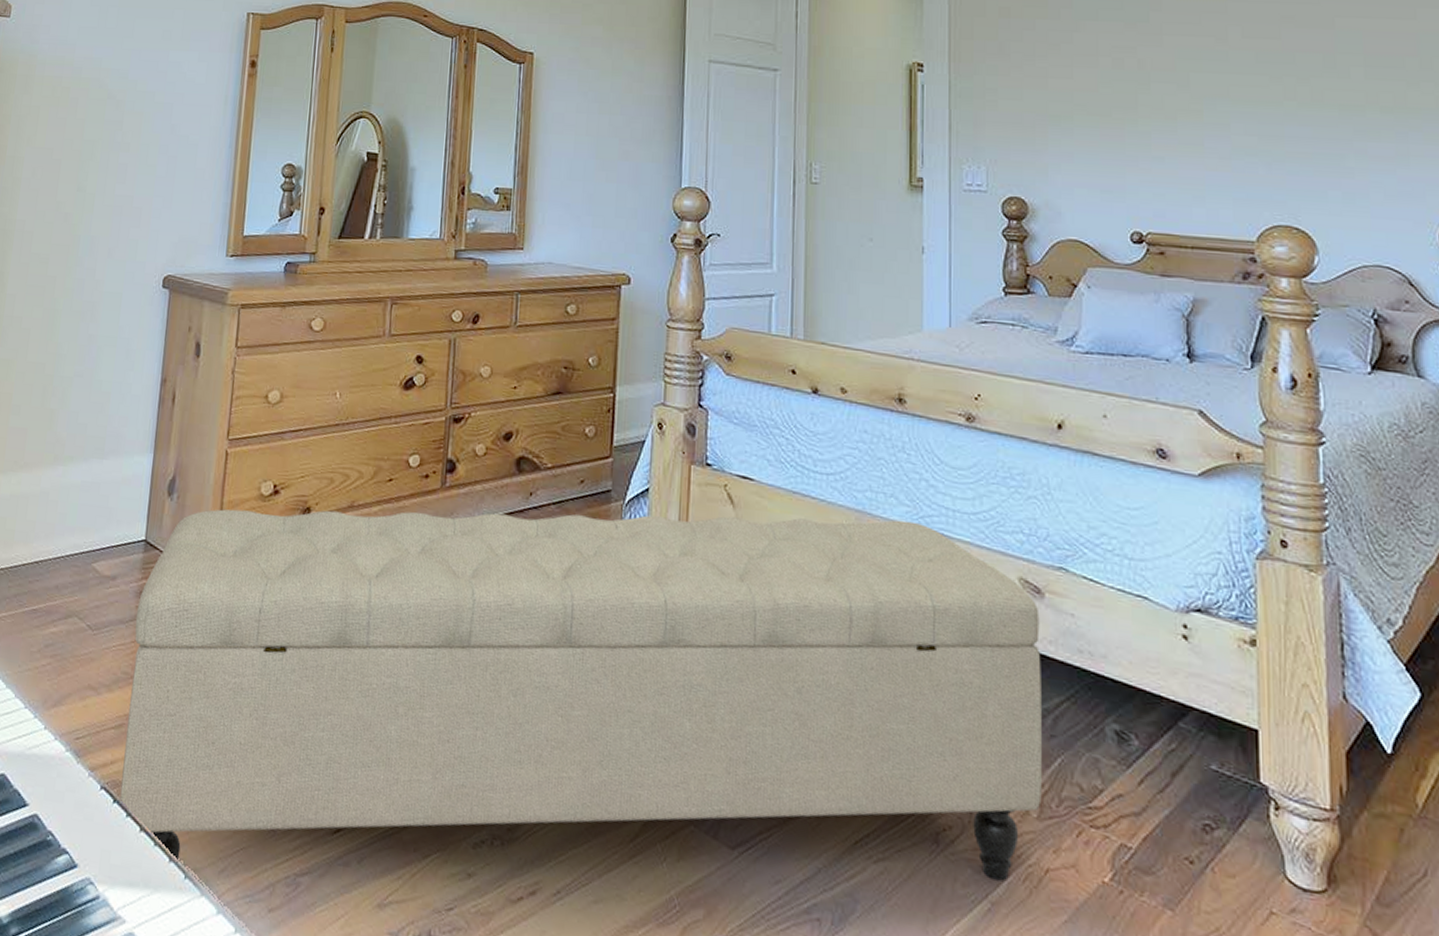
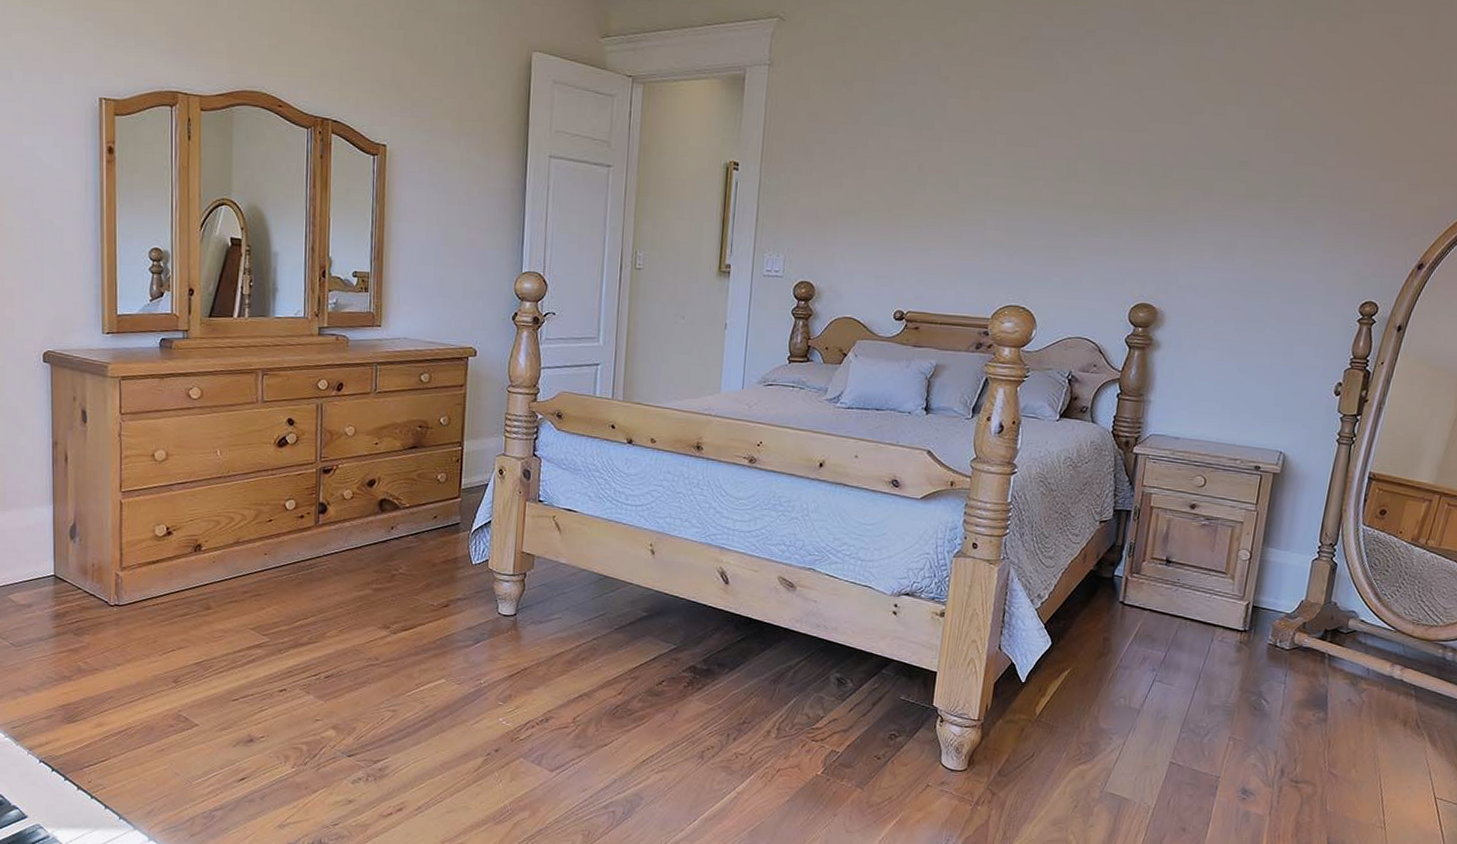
bench: present [119,509,1042,882] -> none [53,538,791,809]

